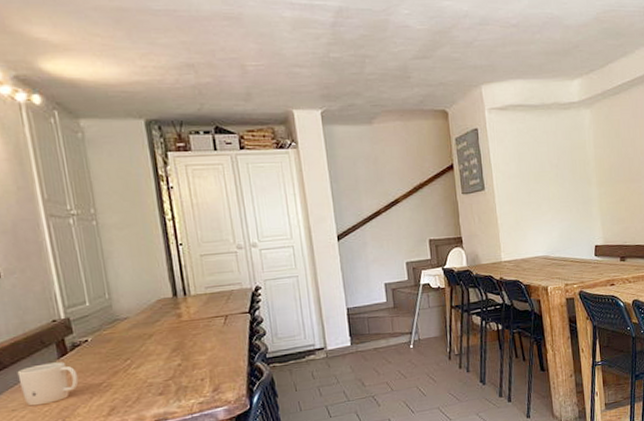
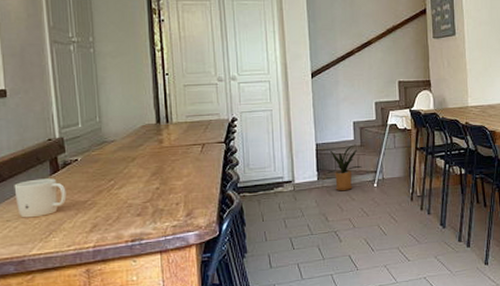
house plant: none [353,306,397,355] -> present [322,144,362,192]

